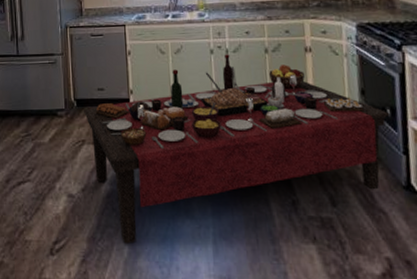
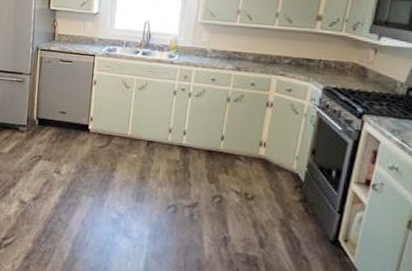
dining table: present [83,54,390,244] -> none [43,97,335,250]

